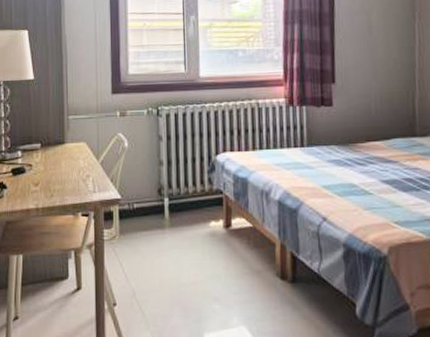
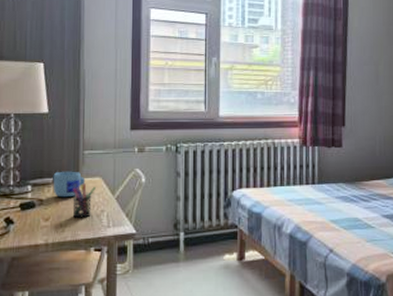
mug: none [40,136,71,163] -> present [53,171,86,198]
pen holder: none [59,148,81,183] -> present [72,183,96,218]

